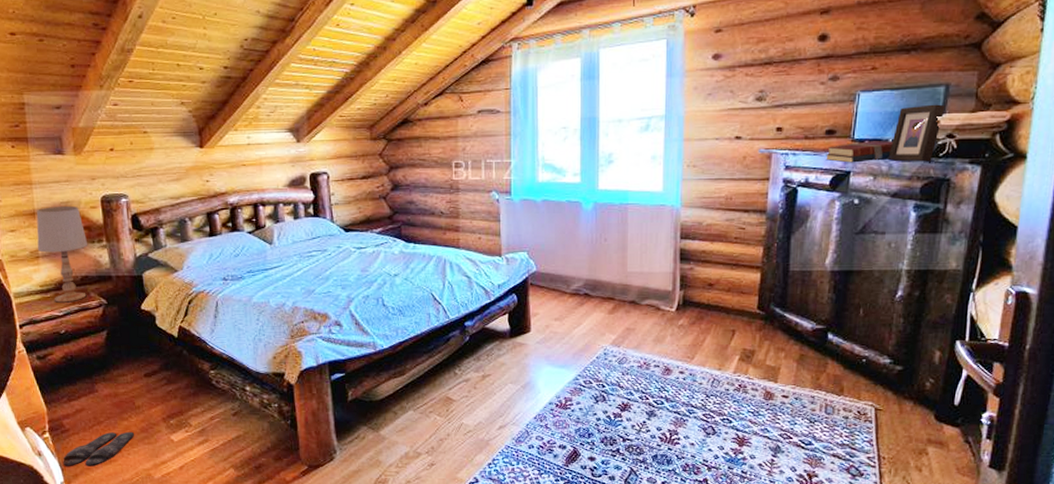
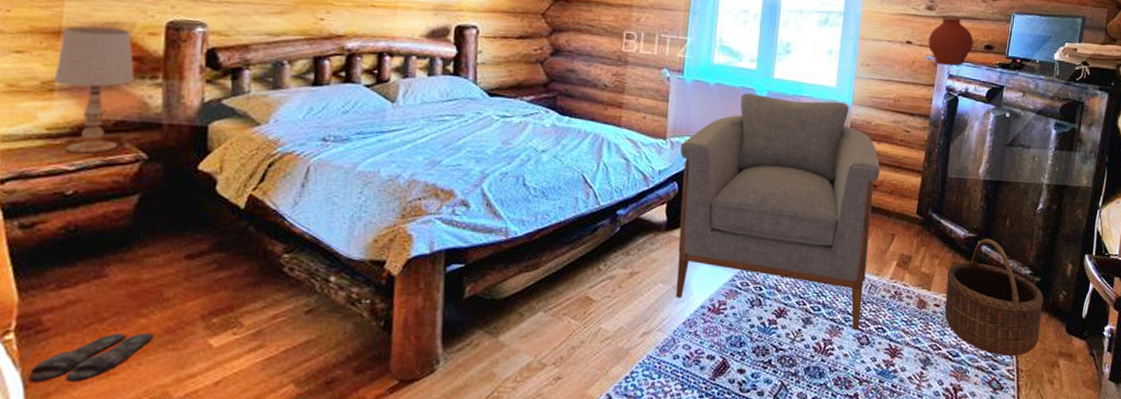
armchair: none [515,205,716,421] -> present [675,93,881,330]
vase: none [759,105,812,157] -> present [928,17,974,67]
basket: none [793,329,907,445] -> present [944,238,1043,357]
books: present [825,141,893,163] -> none [983,59,1040,79]
picture frame: present [888,104,946,162] -> none [1035,32,1082,85]

